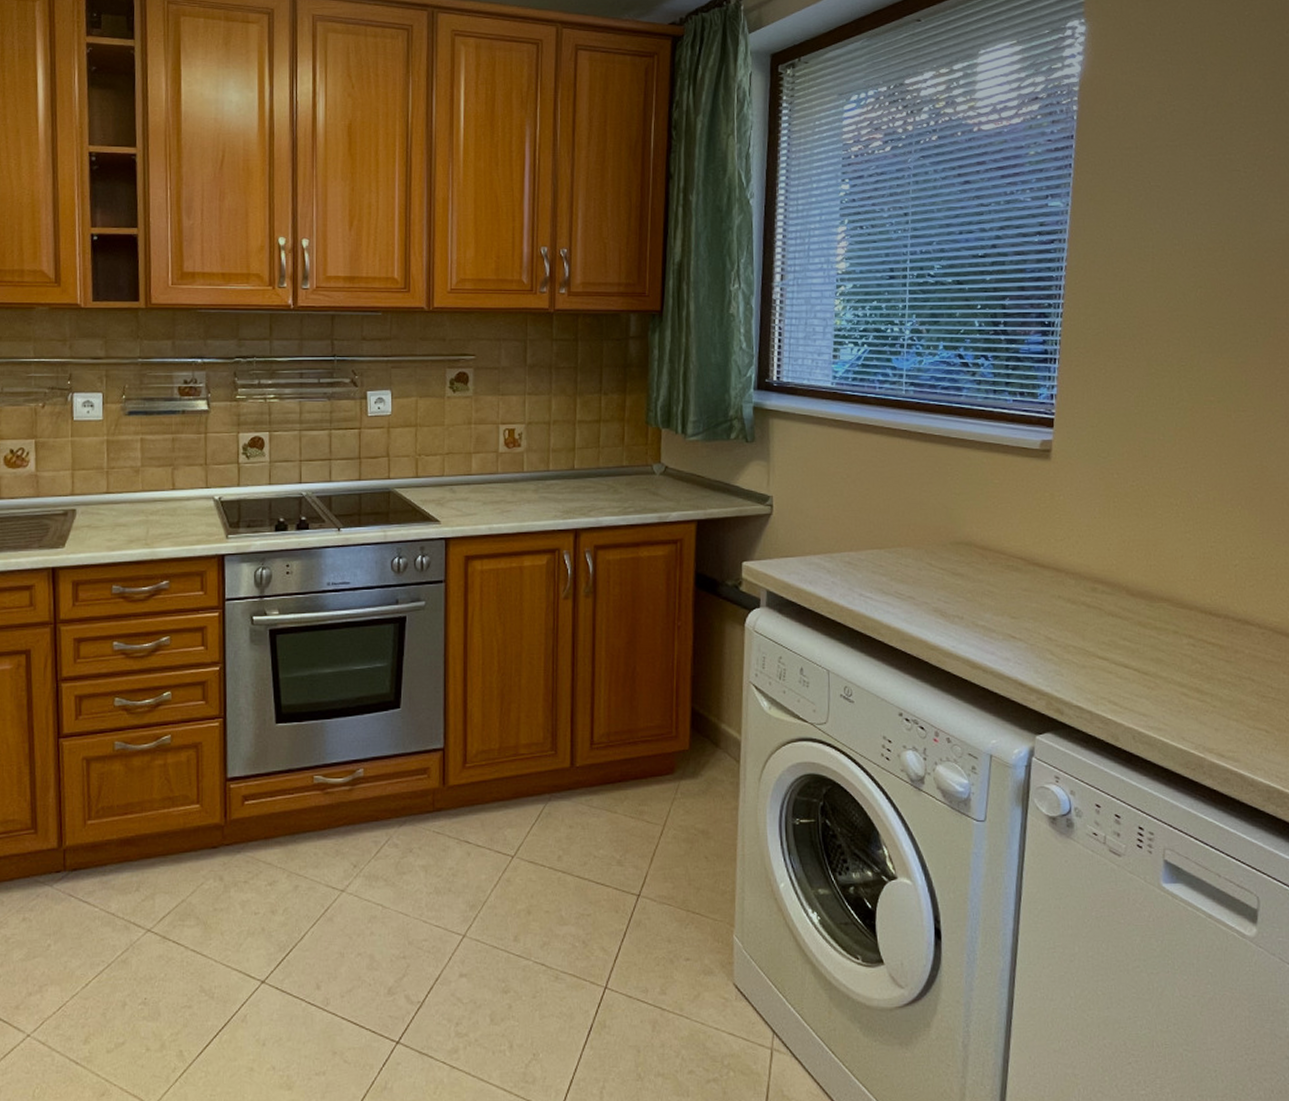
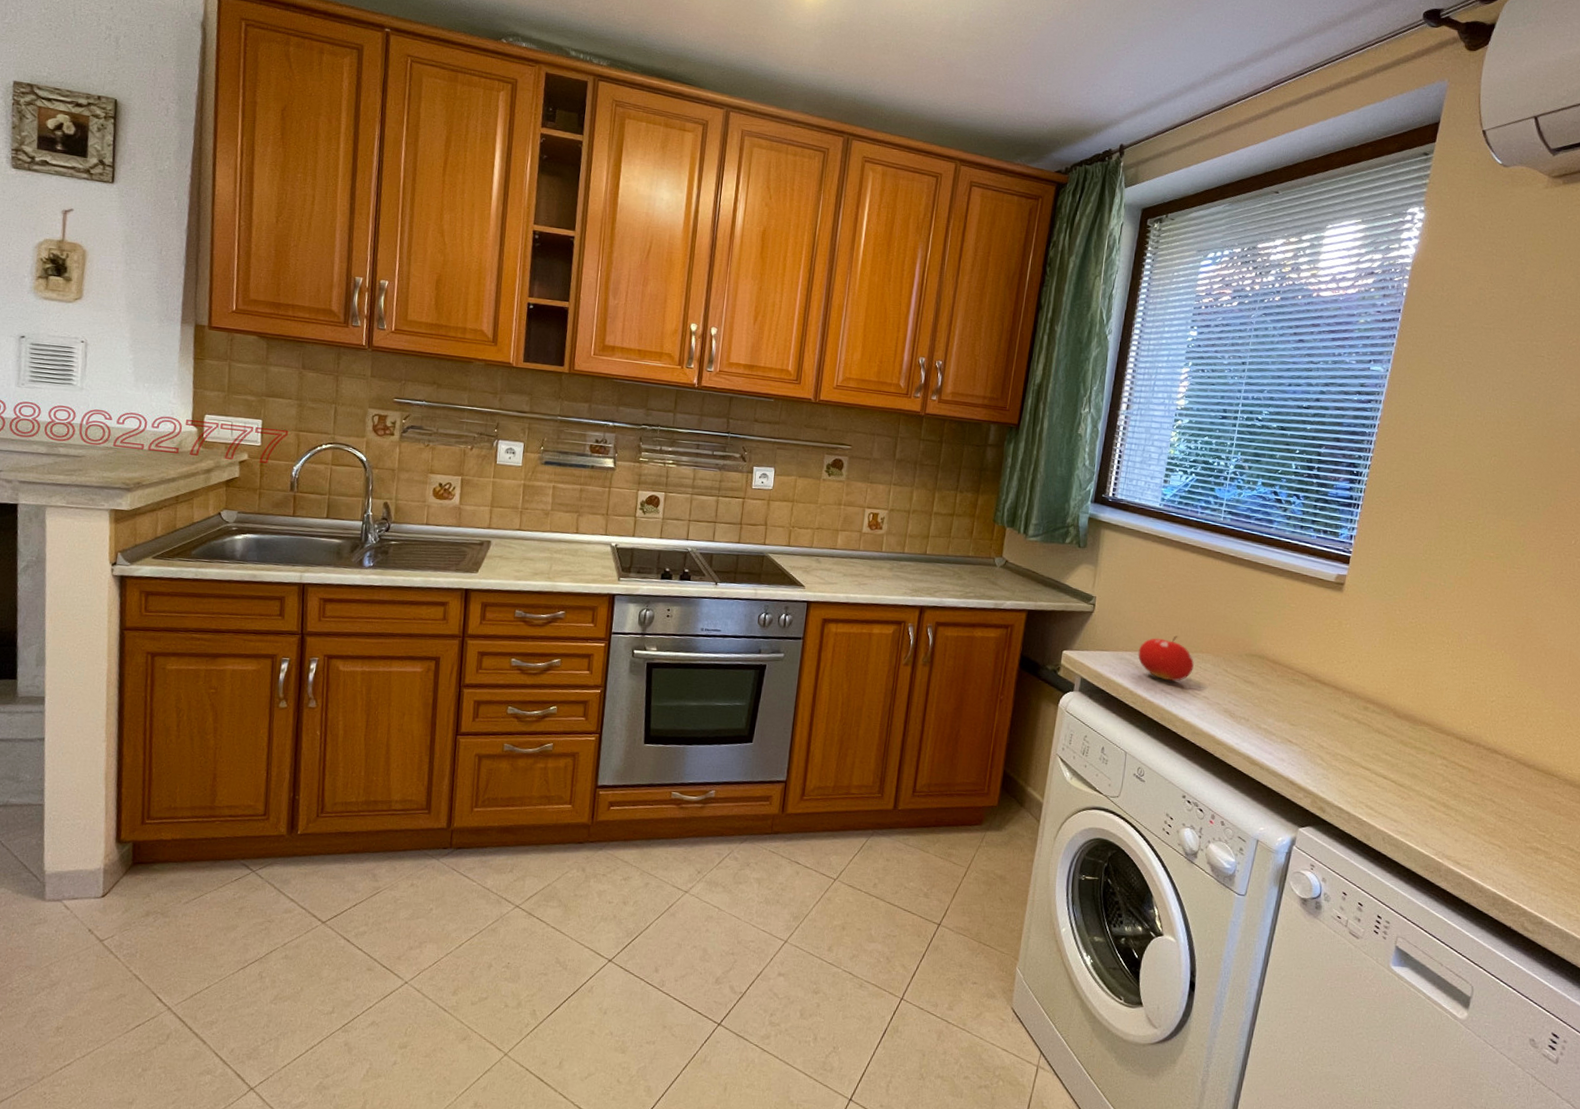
fruit: none [828,530,893,583] -> present [1138,635,1194,682]

